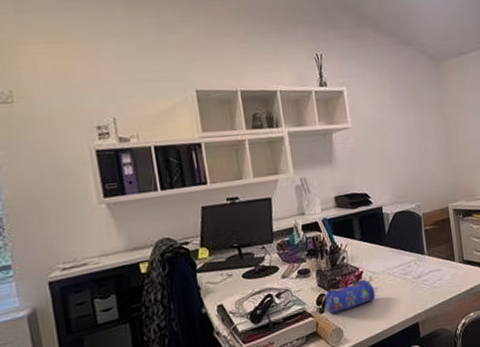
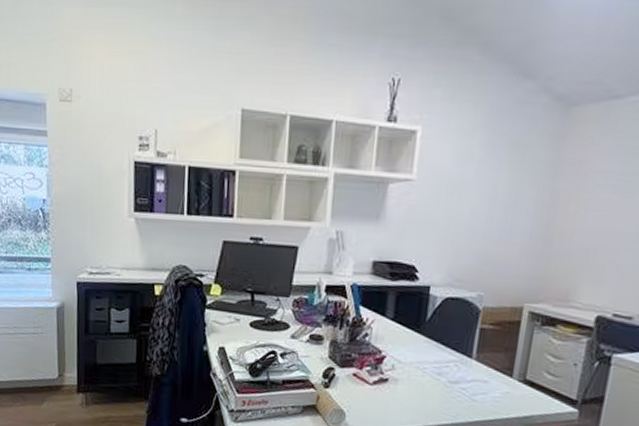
pencil case: present [324,279,376,314] -> none [332,364,395,394]

